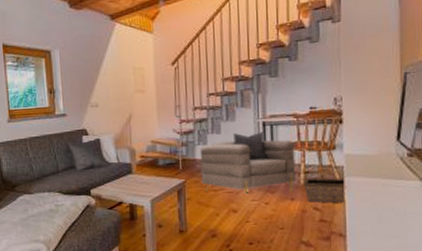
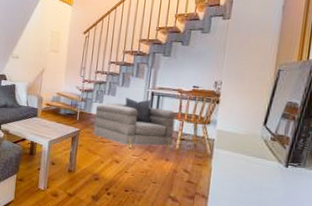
basket: present [303,165,347,204] -> none [178,135,216,170]

